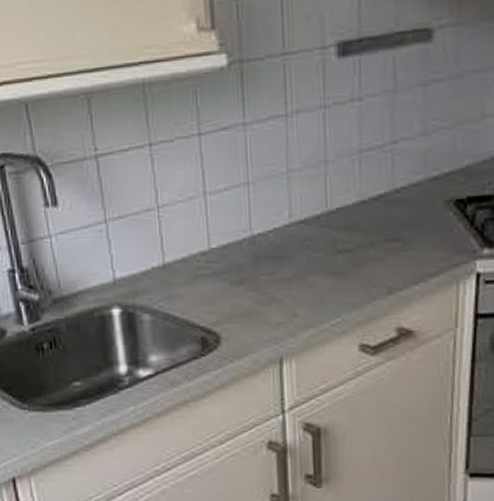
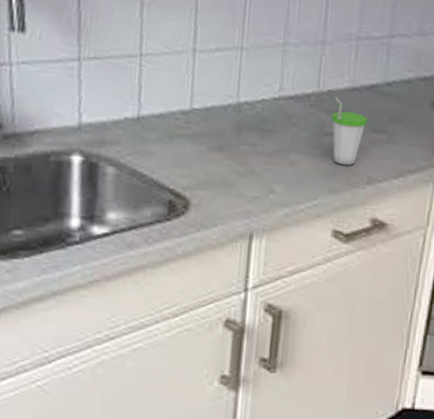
cup: none [343,213,381,280] -> present [331,96,368,166]

